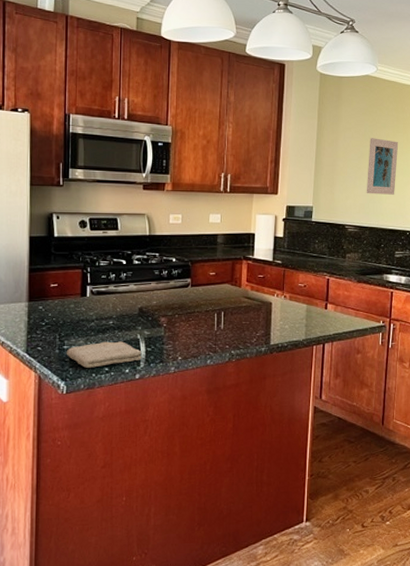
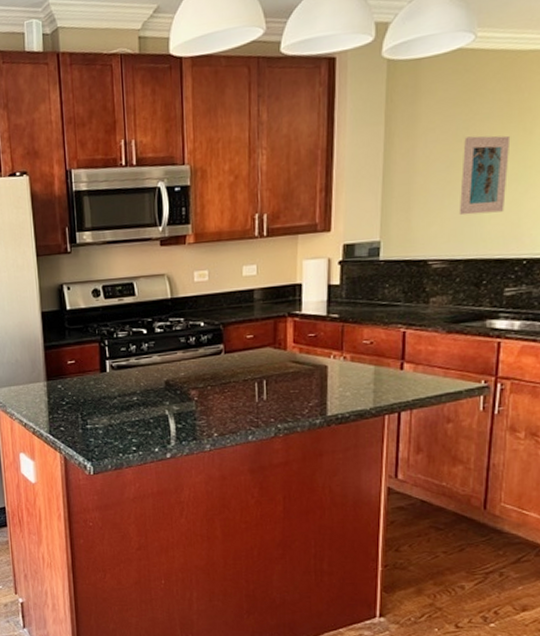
washcloth: present [66,341,142,368] -> none [89,418,172,448]

